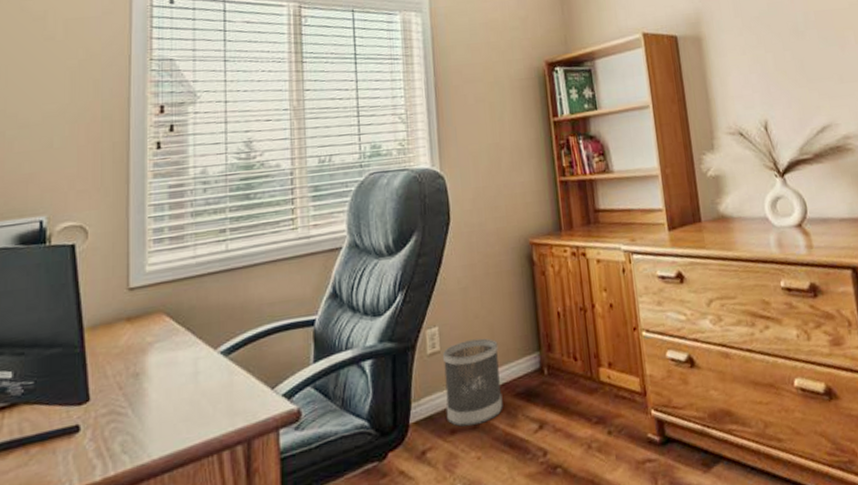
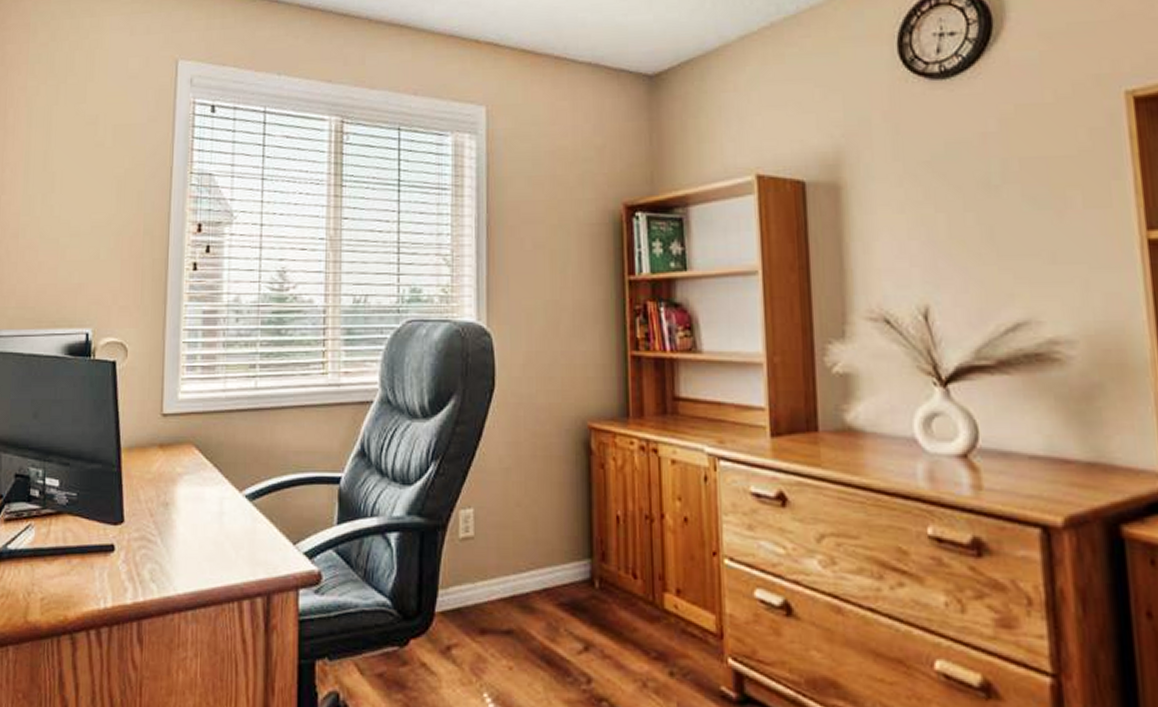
wastebasket: present [442,338,503,427] -> none [476,530,543,629]

